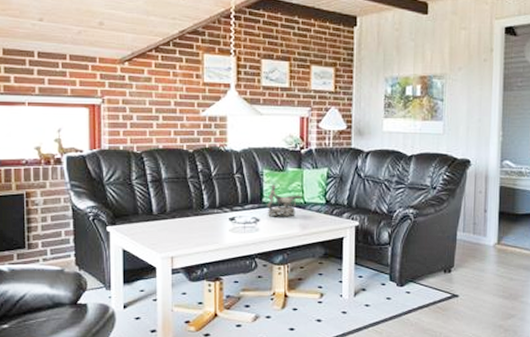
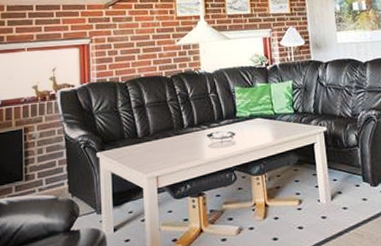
decorative bowl: present [267,184,302,216] -> none [240,100,272,129]

